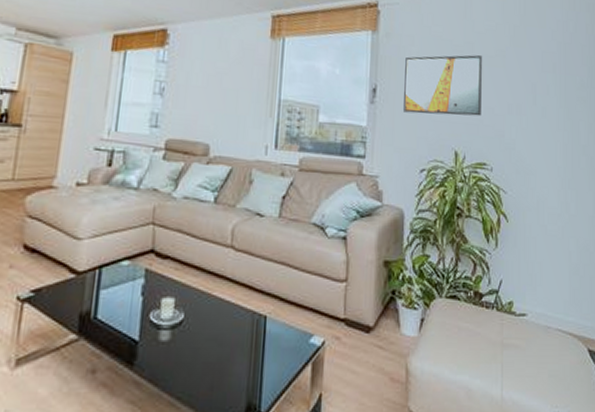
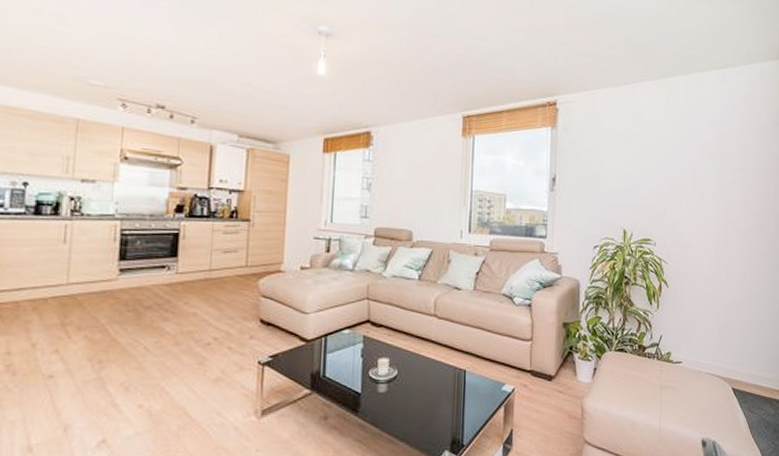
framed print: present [402,54,482,117] -> none [578,145,648,199]

